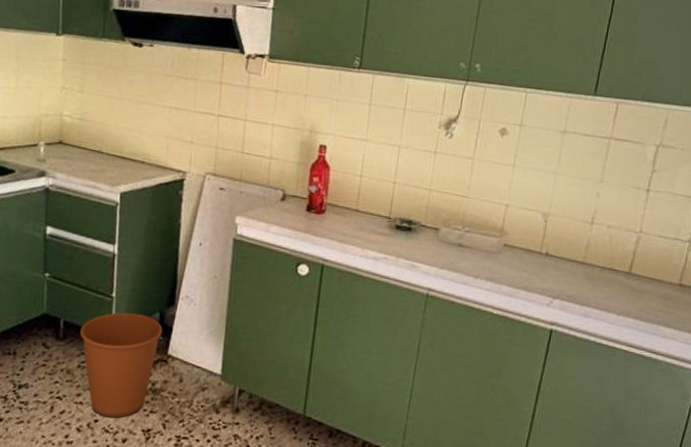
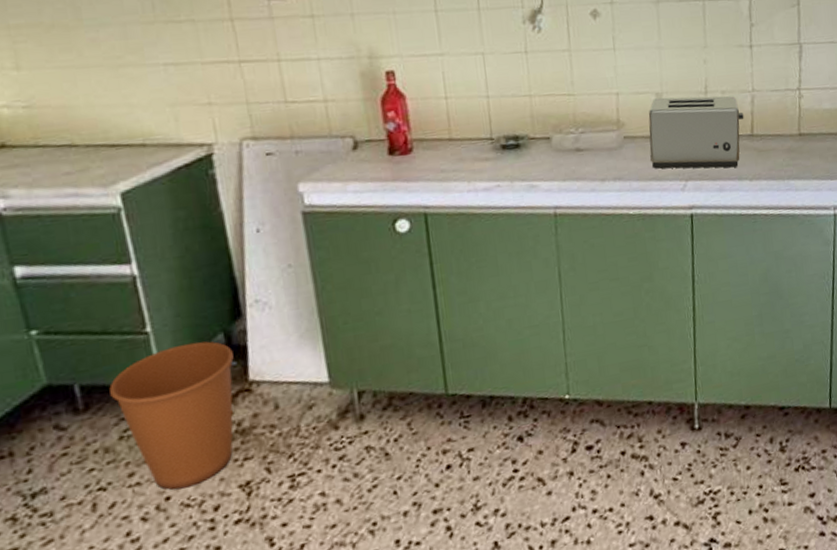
toaster: none [524,217,626,299] -> present [648,96,744,169]

